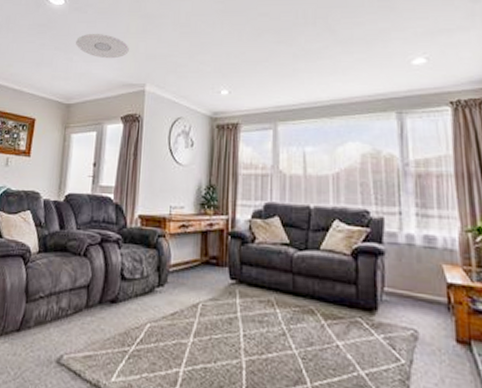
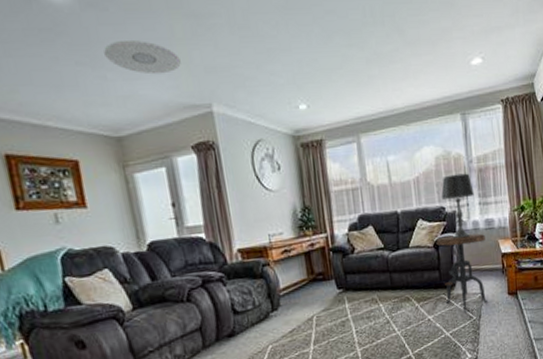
side table: none [354,245,424,350] -> present [436,233,488,312]
table lamp: none [366,176,410,253] -> present [441,173,474,239]

